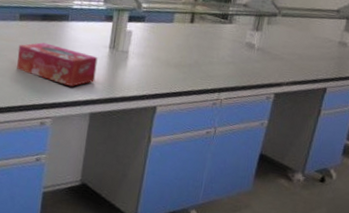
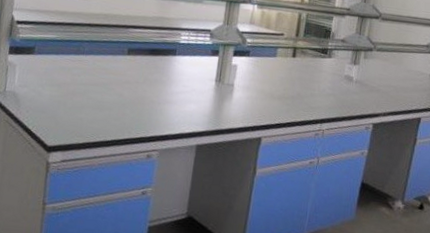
tissue box: present [17,42,98,87] -> none [124,76,204,120]

